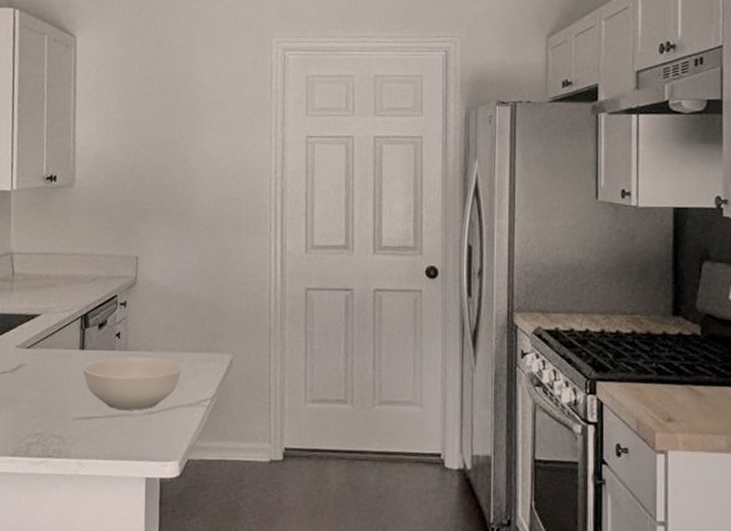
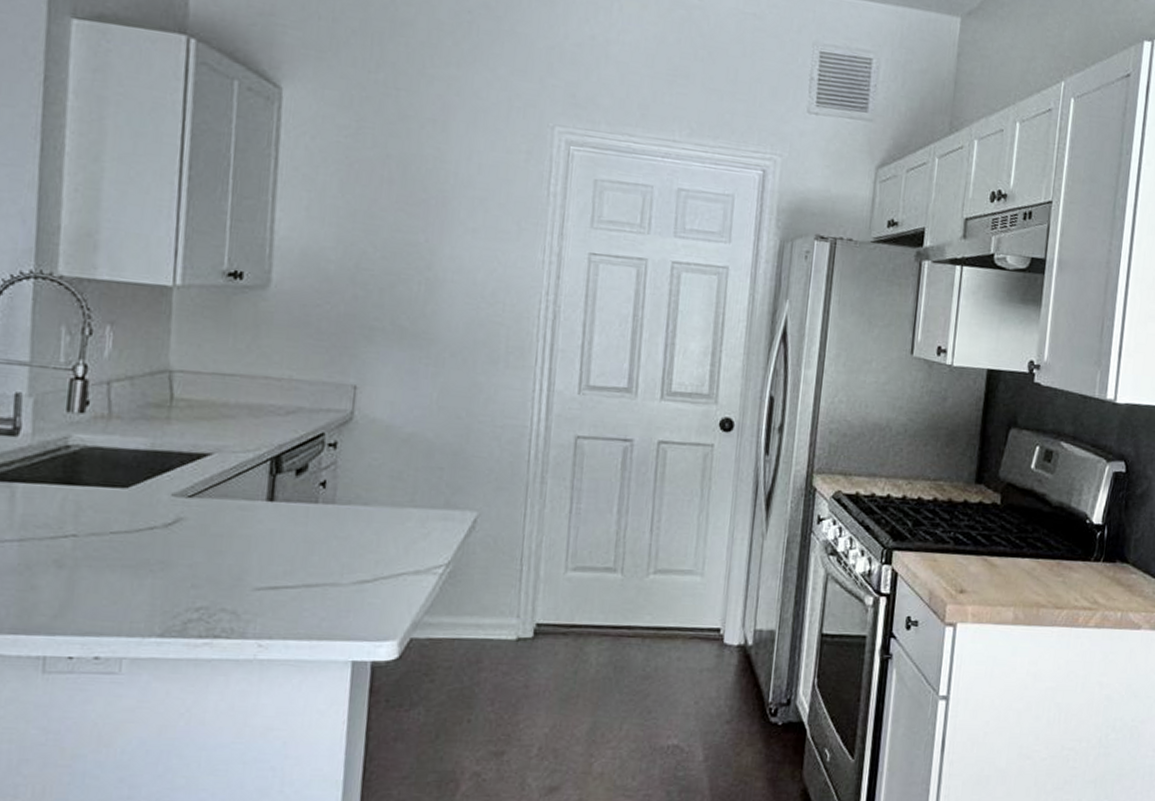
bowl: present [83,356,183,410] -> none [270,511,410,579]

